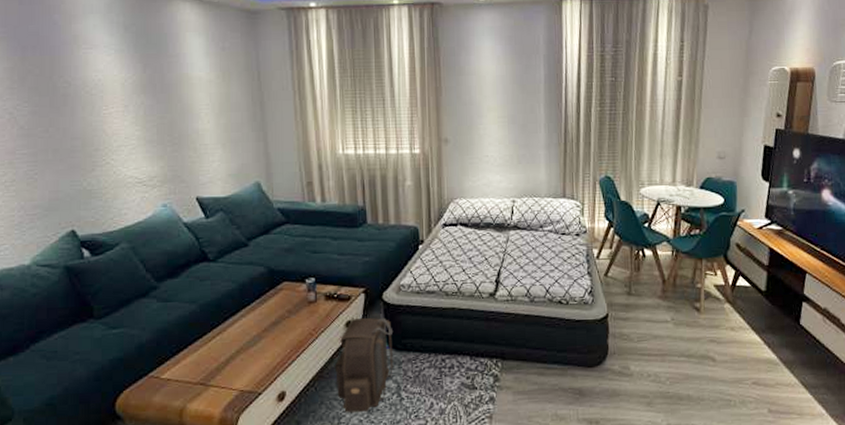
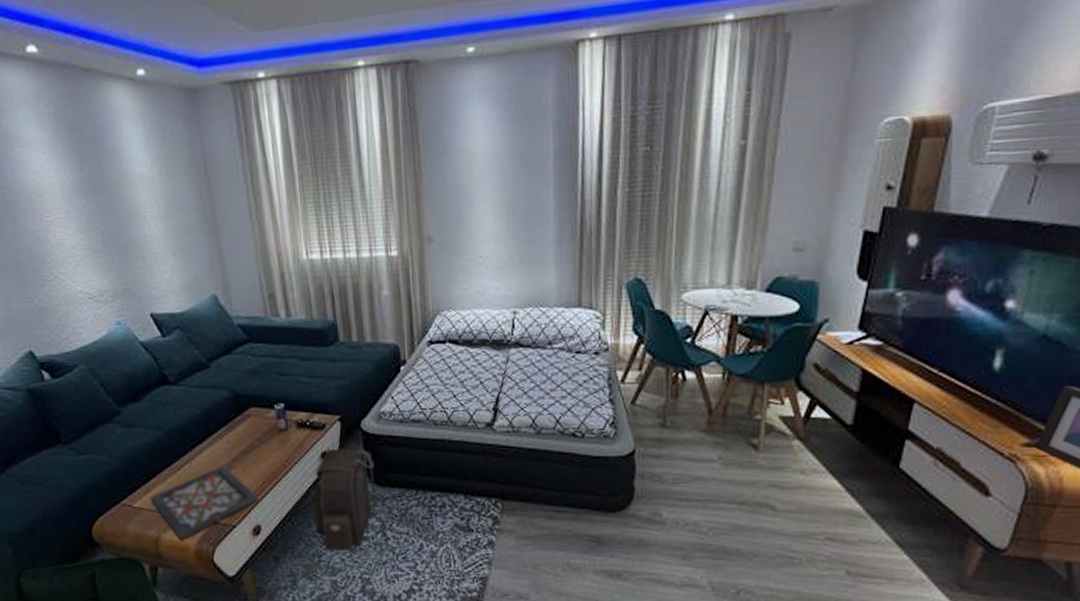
decorative tray: none [180,336,286,410] -> present [150,465,260,540]

